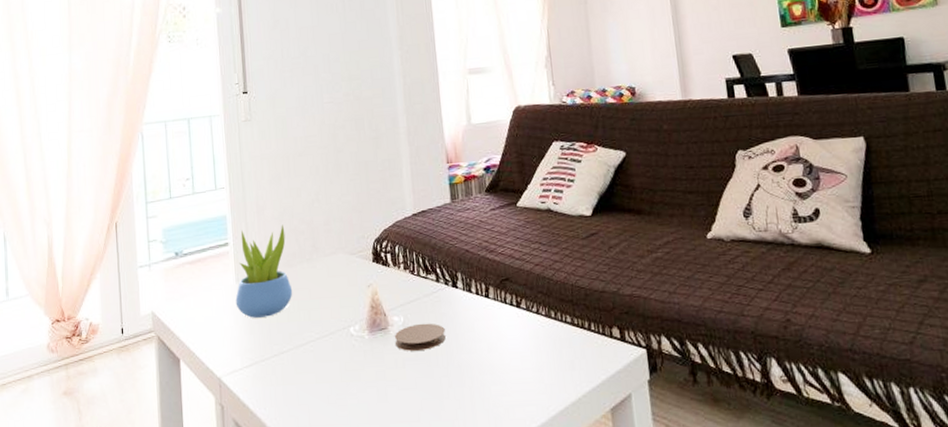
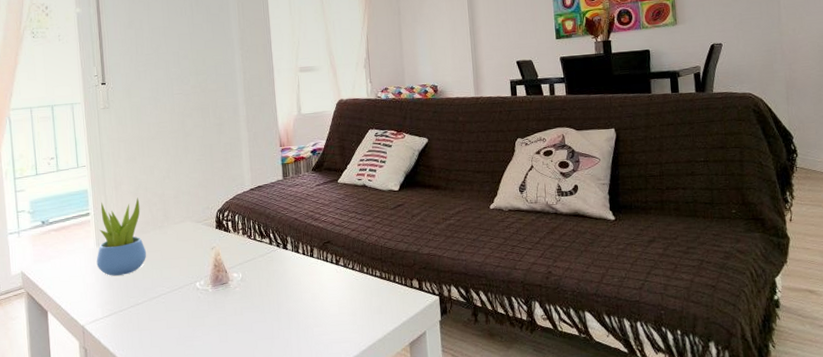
coaster: present [395,323,446,351] -> none [234,278,277,301]

